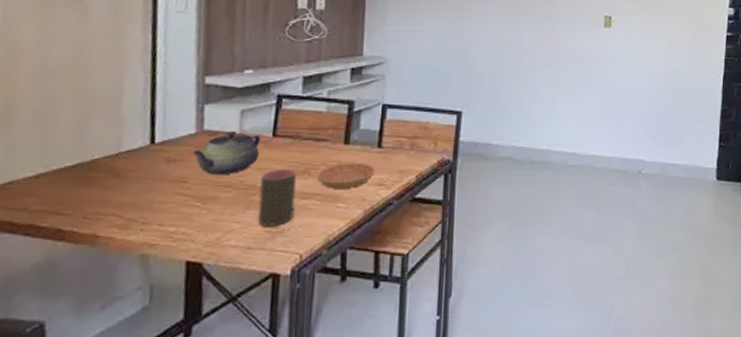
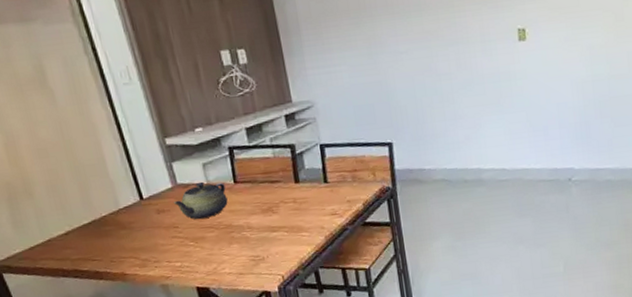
cup: present [258,168,297,227] -> none [234,208,269,256]
saucer: present [317,162,374,189] -> none [279,197,326,222]

